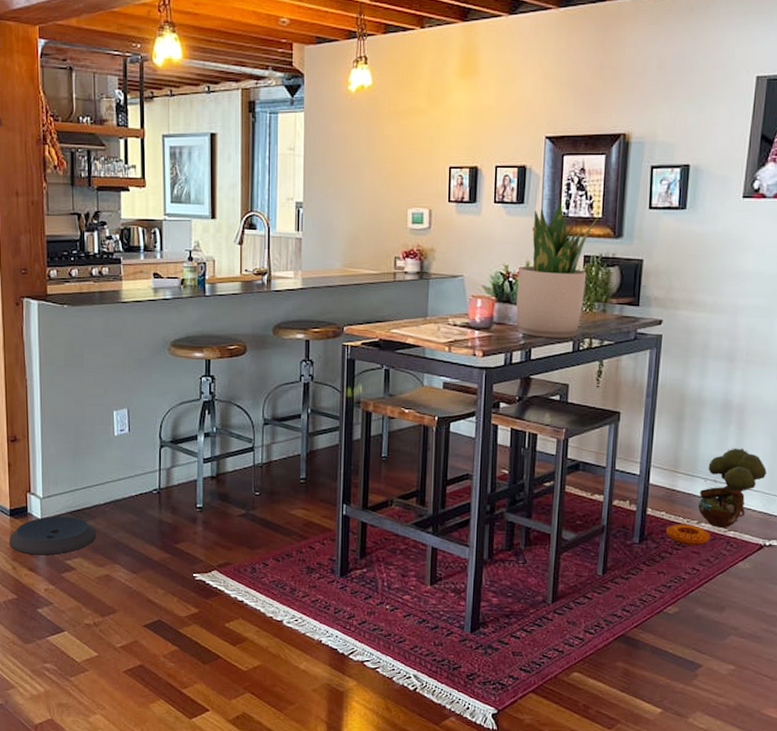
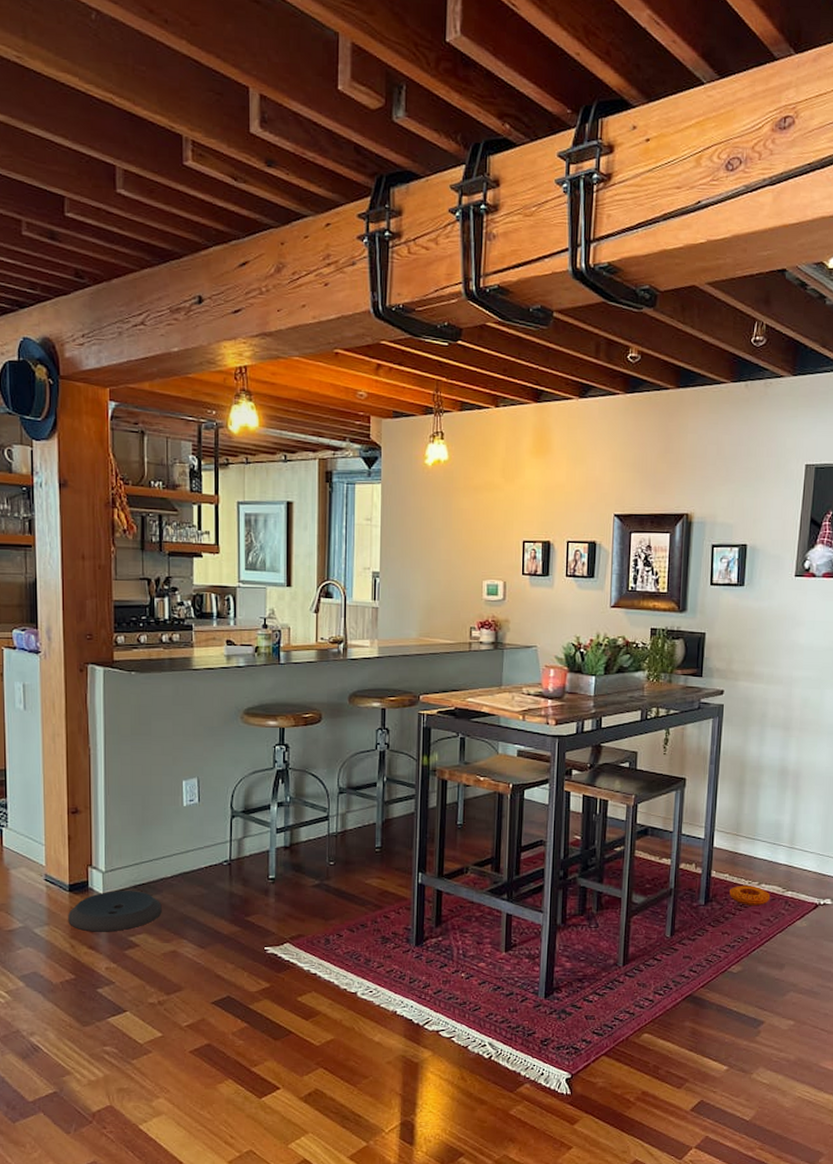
planter: present [516,201,599,338] -> none [587,576,665,708]
decorative tree: present [698,448,767,529] -> none [758,812,820,889]

